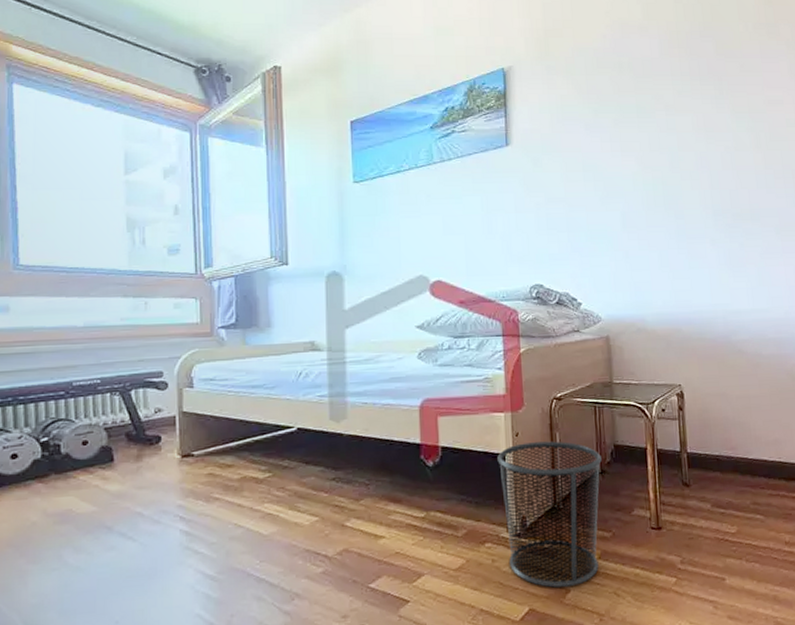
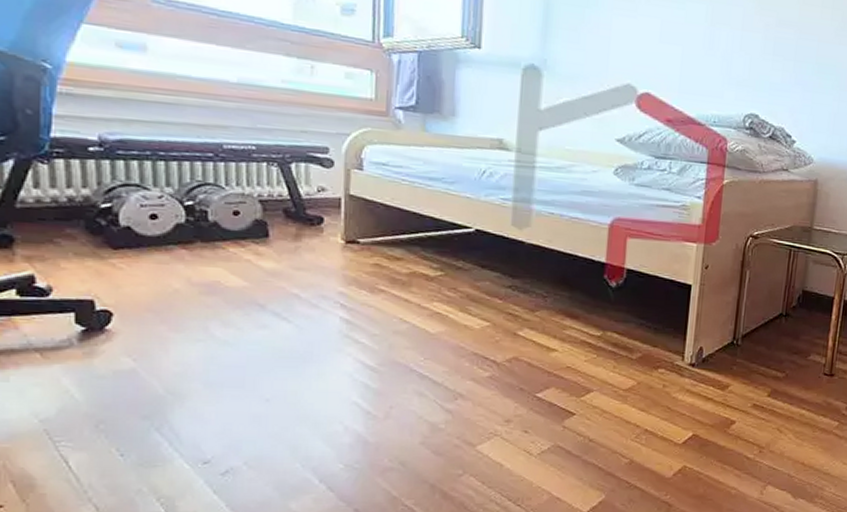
waste bin: present [497,441,602,588] -> none [679,276,788,419]

